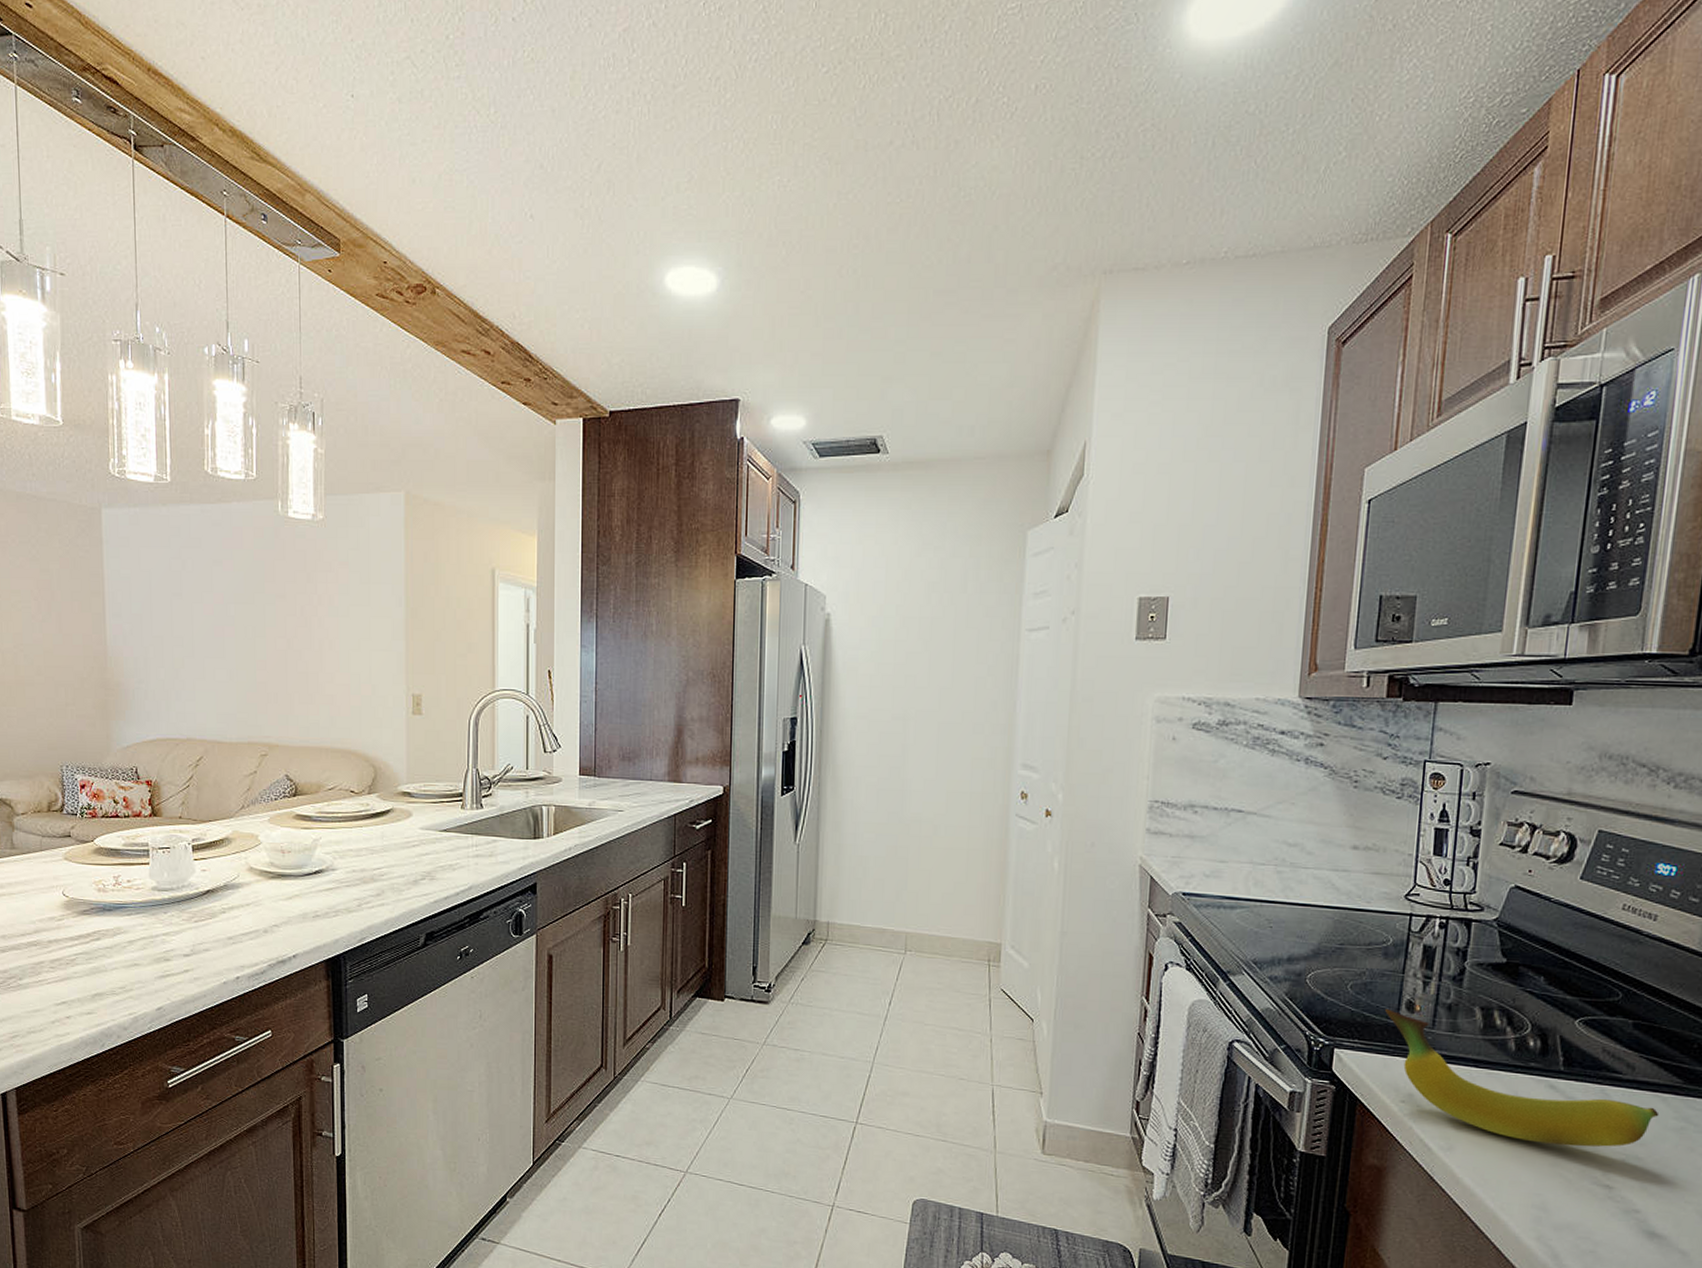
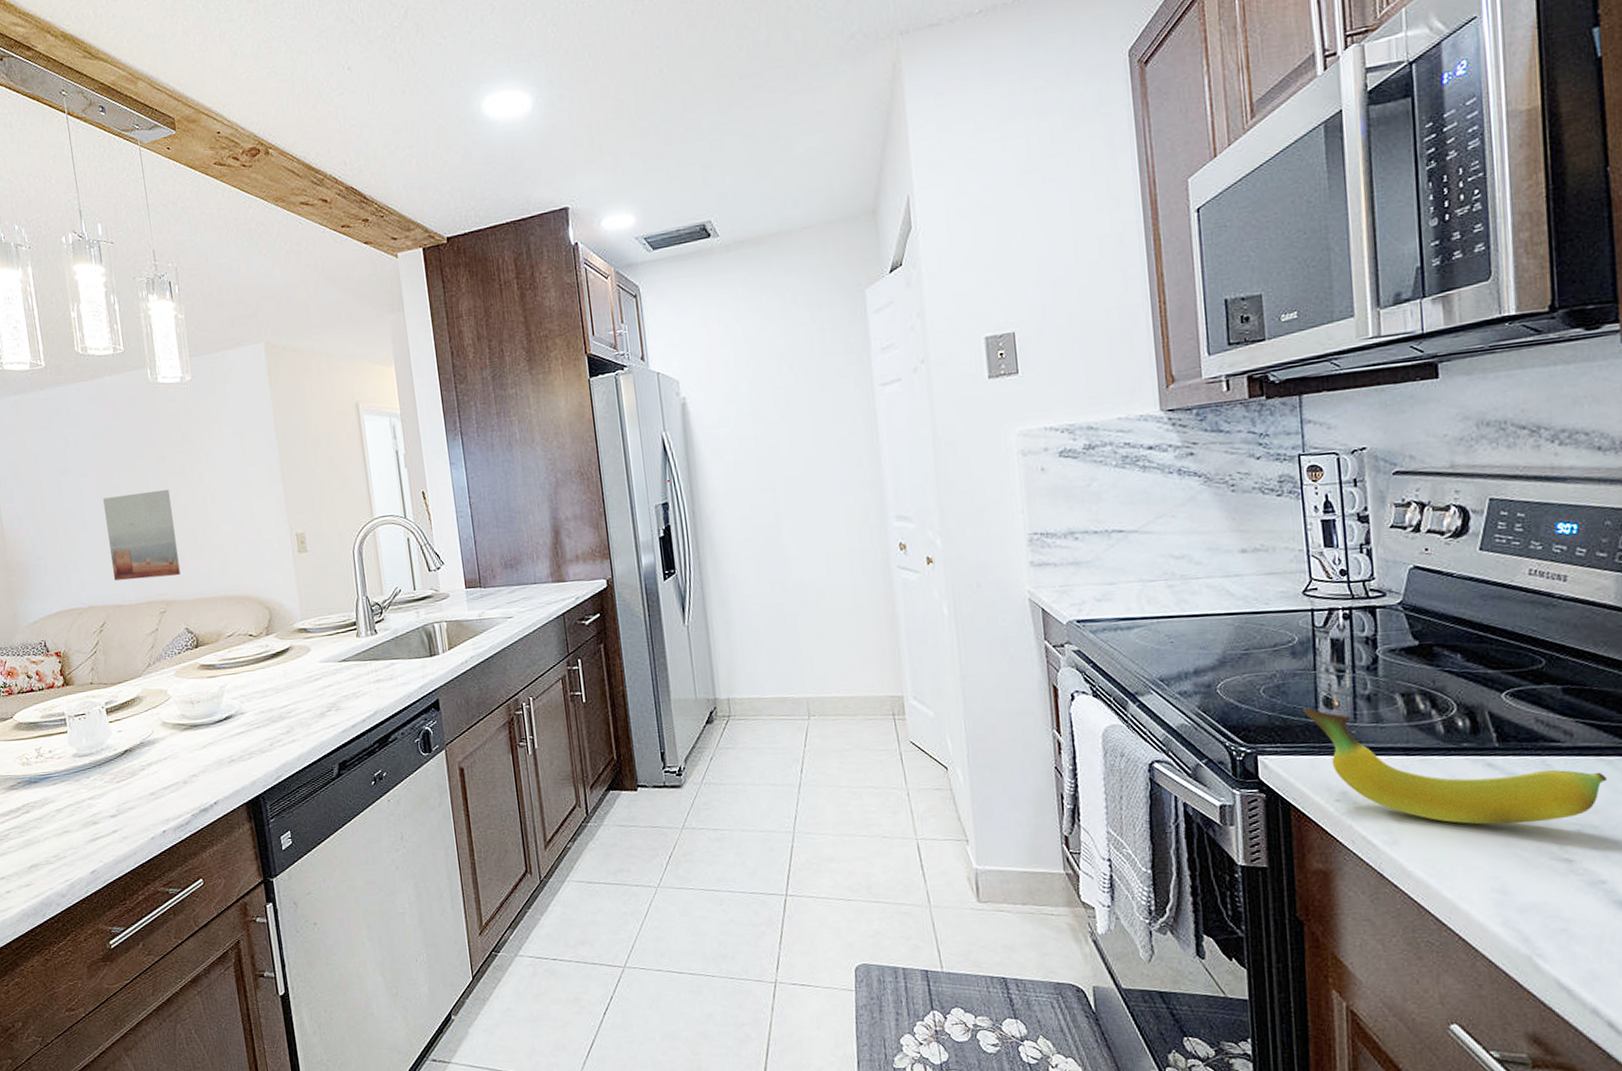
wall art: none [215,628,287,720] -> present [103,489,180,581]

